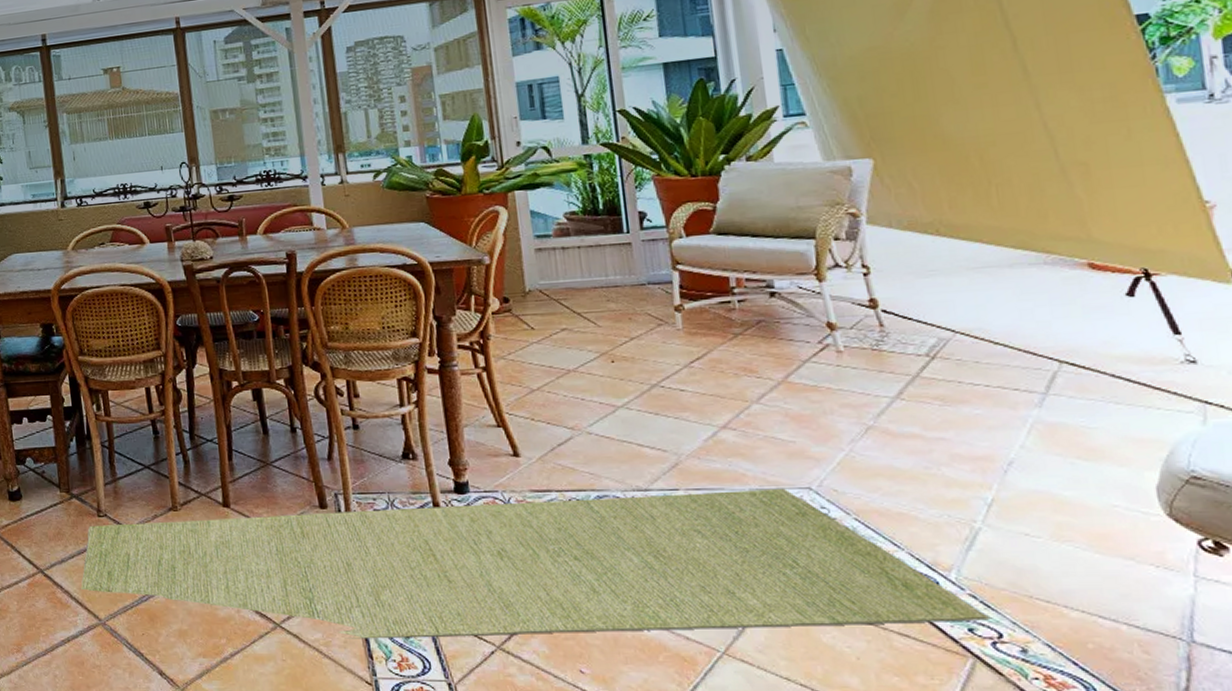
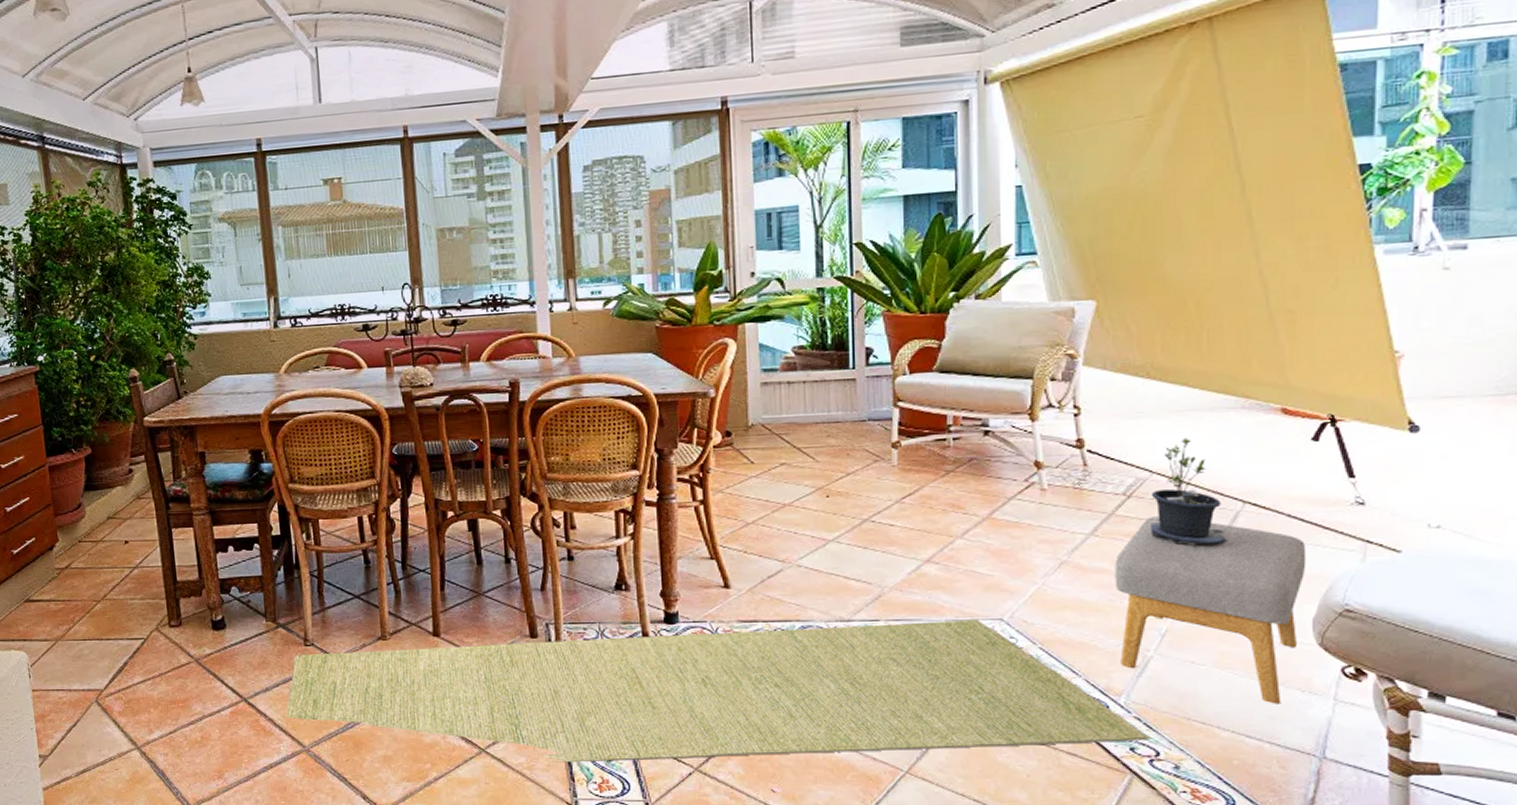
footstool: none [926,378,1144,581] -> present [1115,516,1307,704]
potted plant: none [956,296,1048,410] -> present [1151,438,1228,547]

